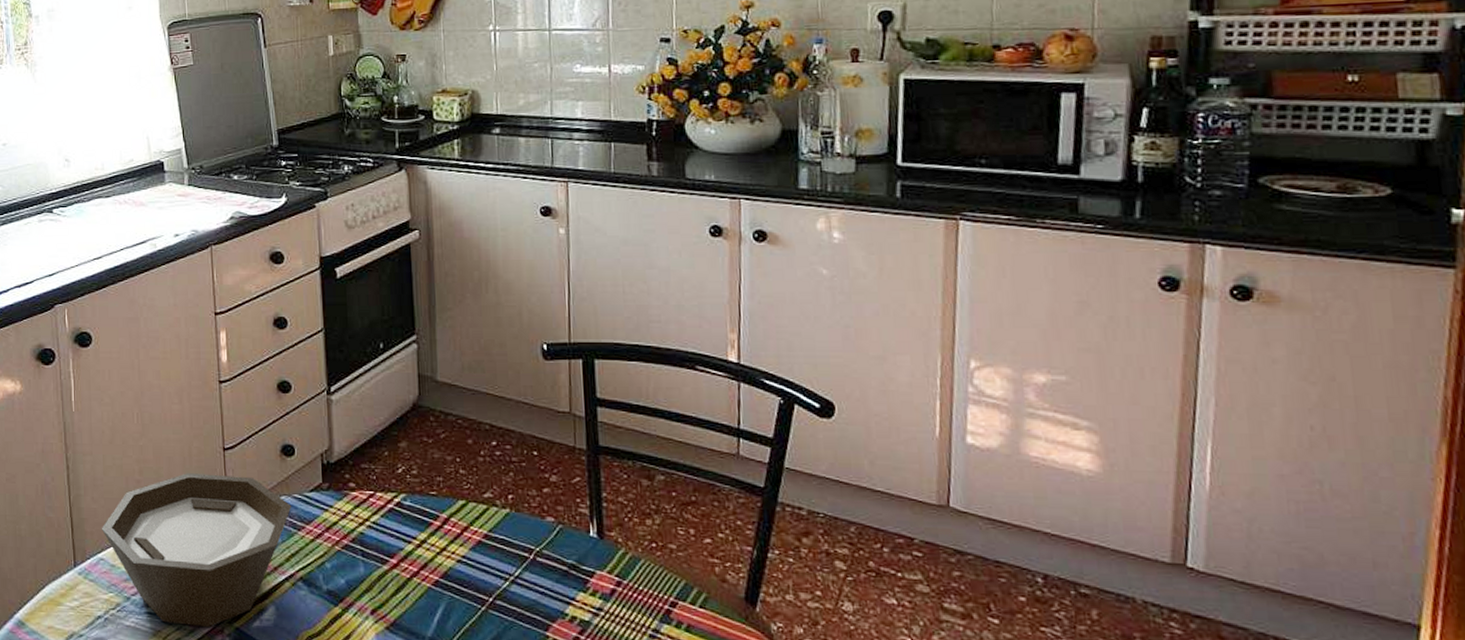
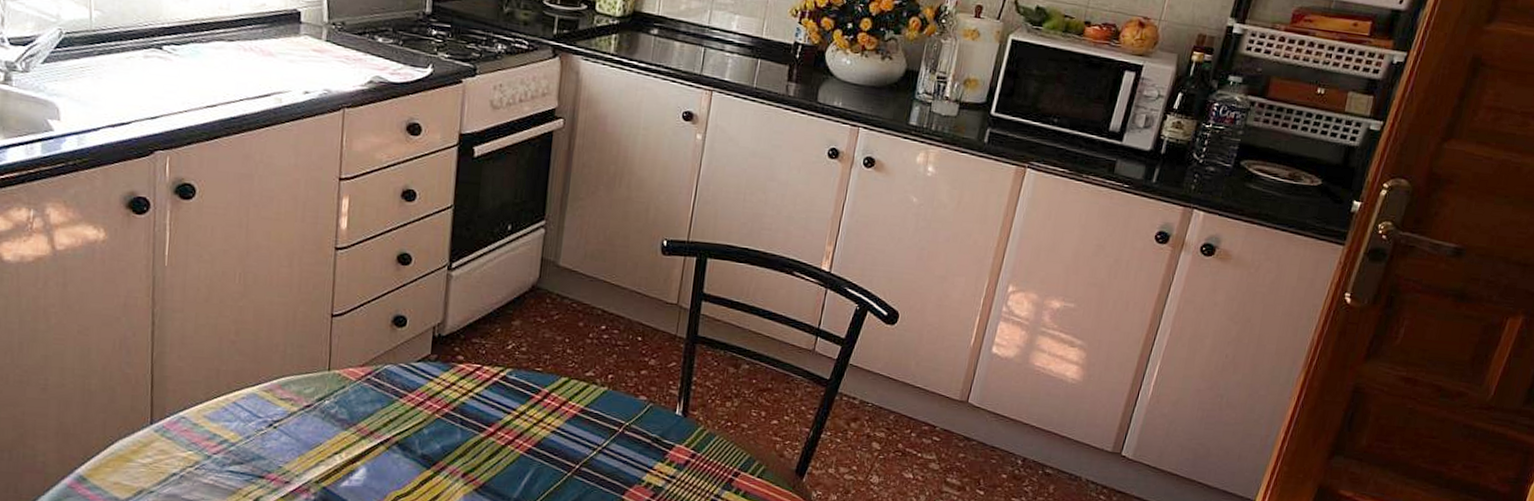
bowl: present [101,473,292,627] -> none [185,337,397,486]

